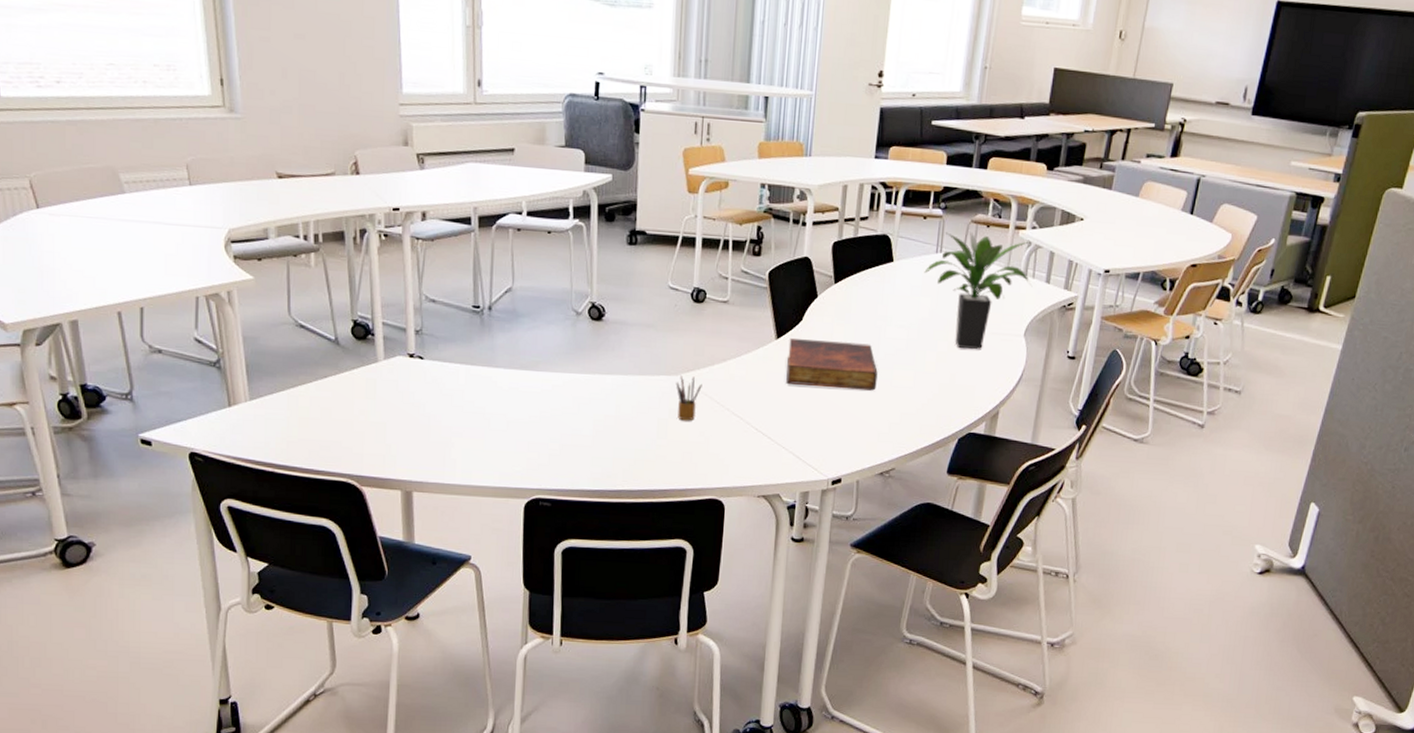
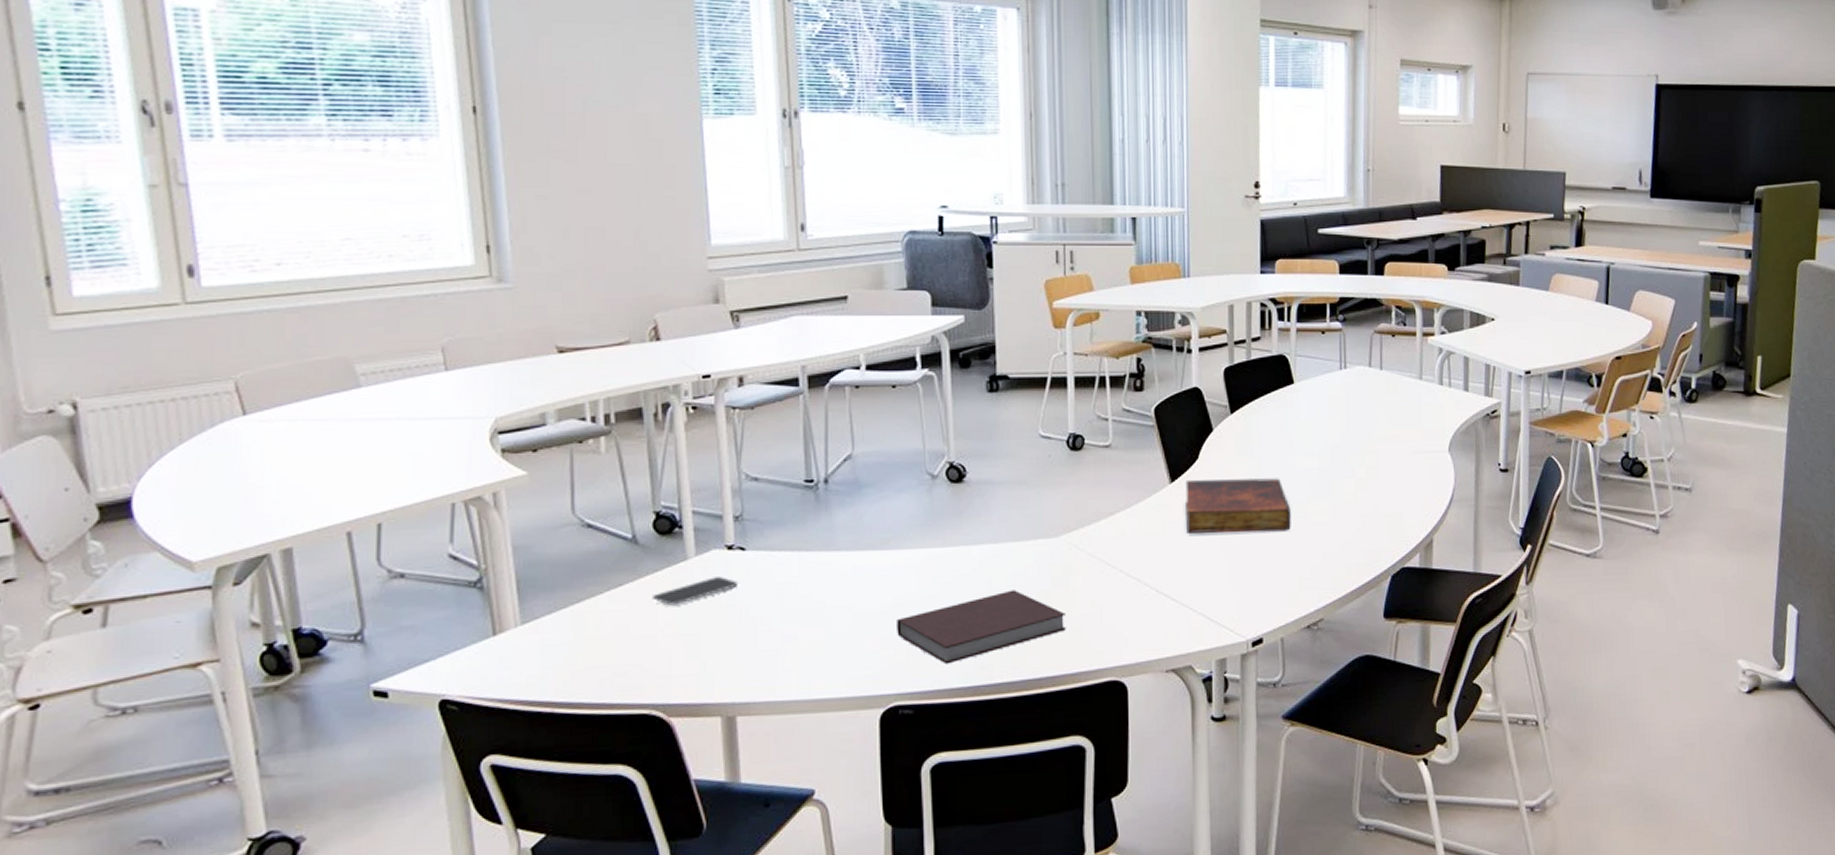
smartphone: none [350,378,418,398] -> present [652,577,739,606]
notebook: none [541,415,679,470] -> present [897,590,1066,665]
pencil box: present [676,375,702,421] -> none [1056,536,1088,590]
potted plant: present [924,231,1033,350] -> none [1329,343,1450,473]

